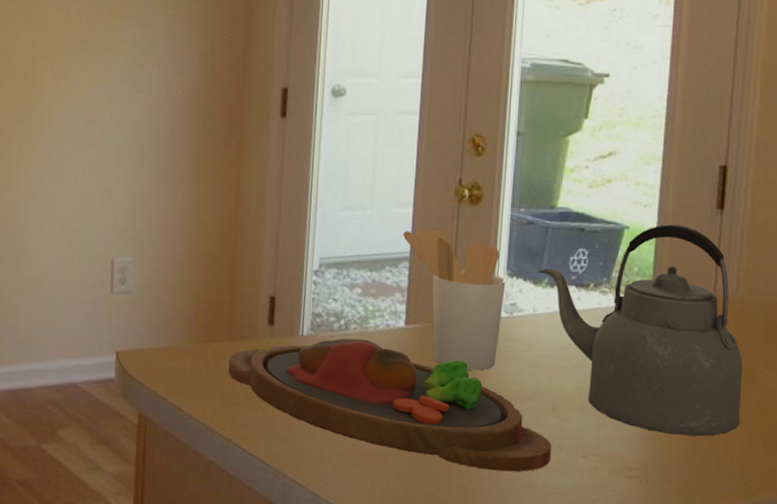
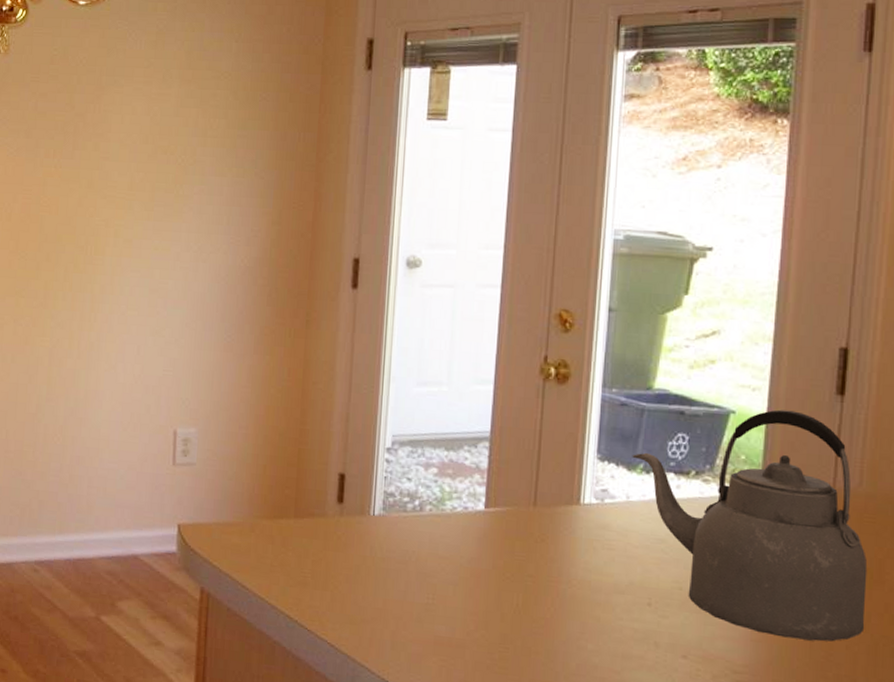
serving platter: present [228,338,552,472] -> none [294,519,648,670]
utensil holder: present [403,229,506,371] -> none [483,408,596,560]

